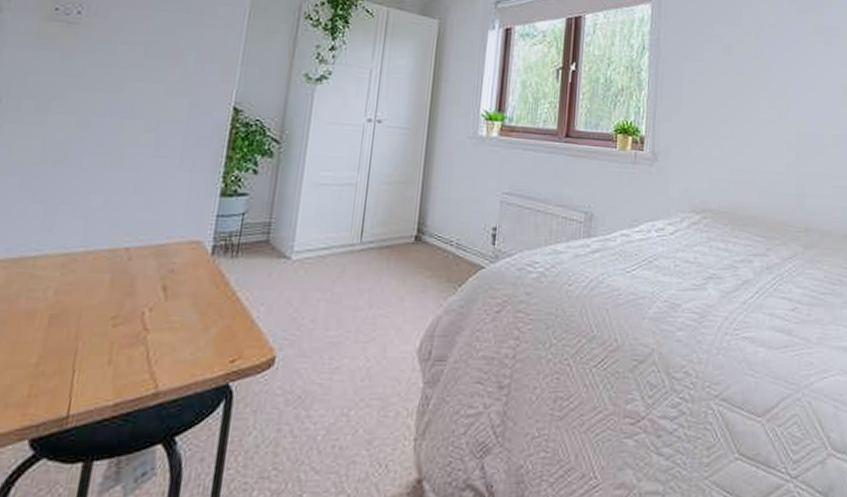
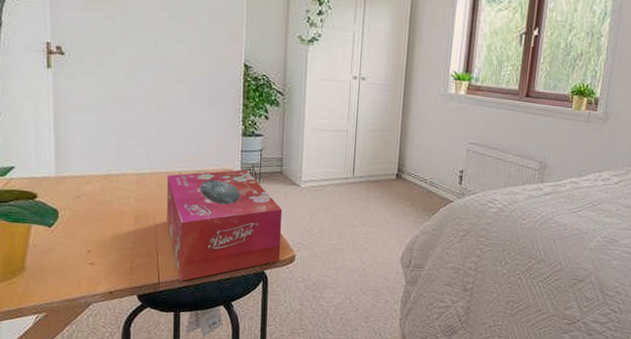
tissue box: none [96,240,264,412] -> present [166,169,283,282]

